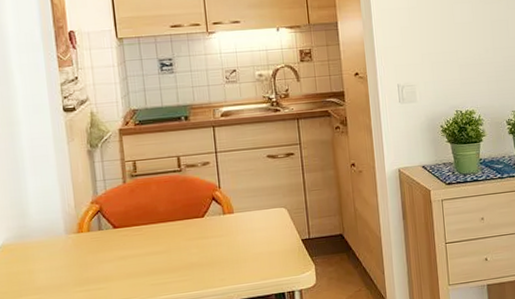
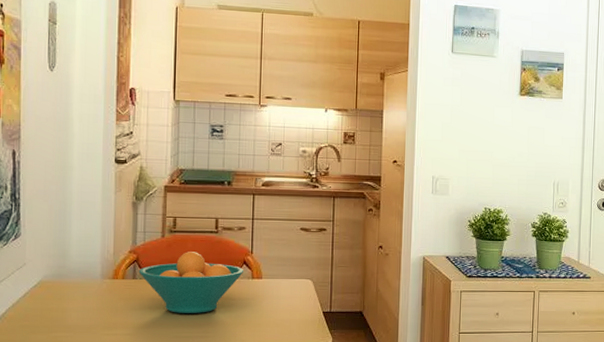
fruit bowl: none [103,194,213,260] -> present [138,252,243,313]

